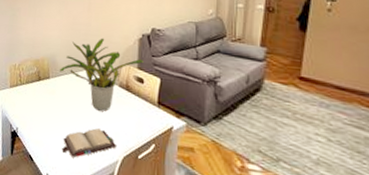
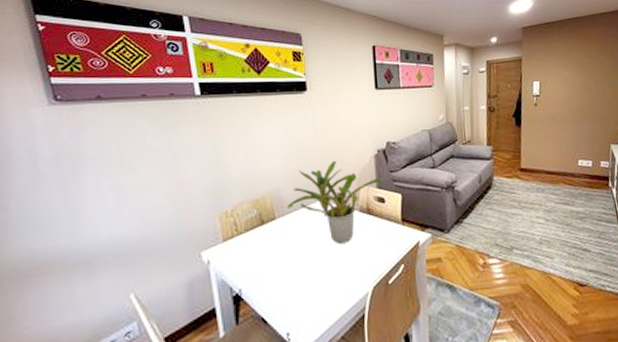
hardback book: present [62,127,117,158] -> none [302,262,366,304]

